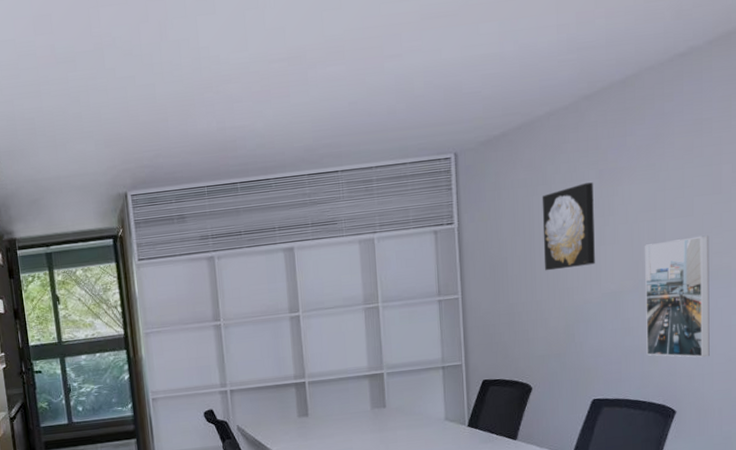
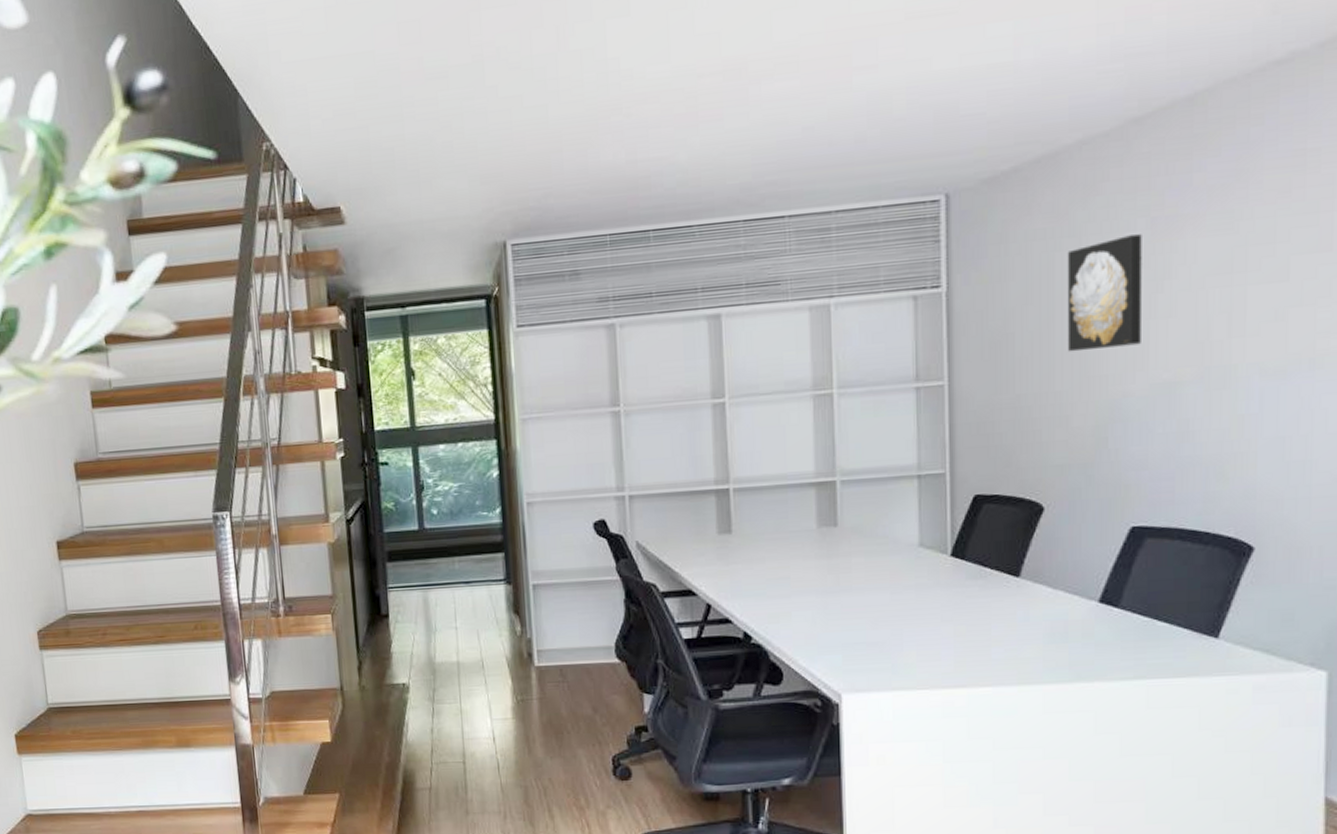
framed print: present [645,235,710,358] -> none [1213,308,1312,476]

